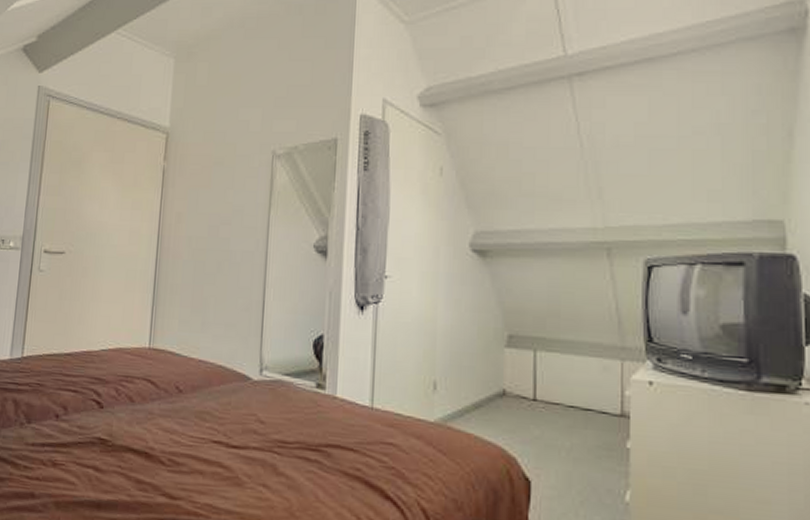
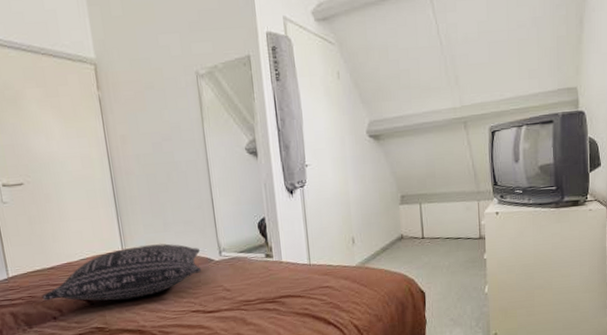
pillow: none [50,345,238,410] -> present [42,243,202,301]

